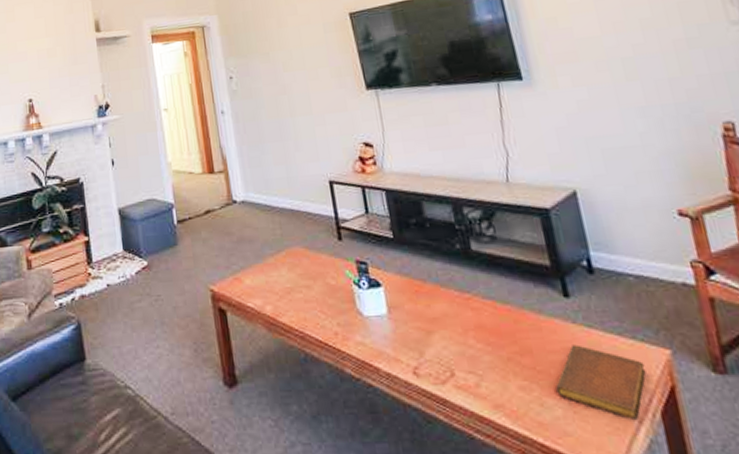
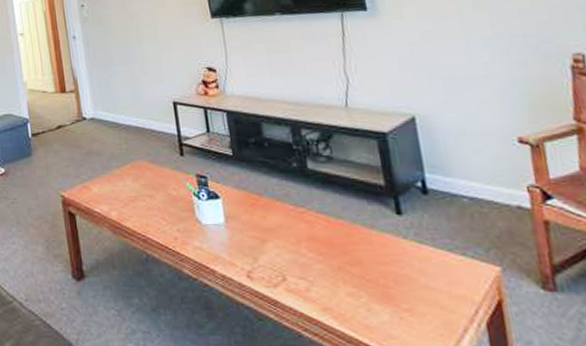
notebook: present [556,344,646,419] -> none [383,258,474,328]

